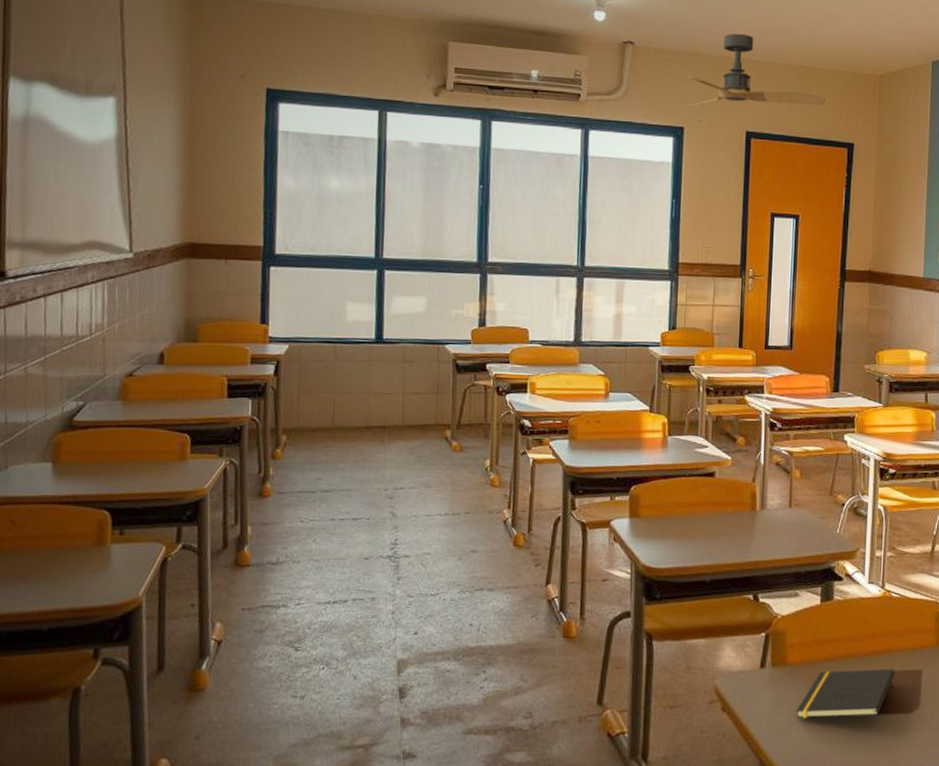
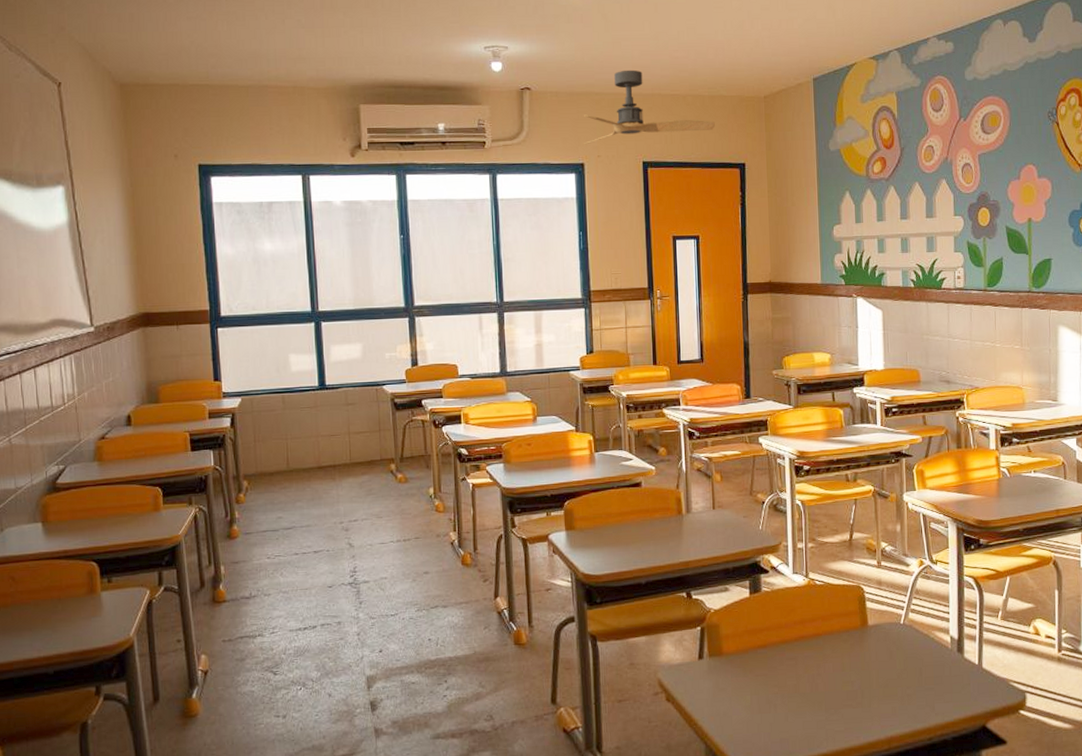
notepad: present [796,668,895,719] -> none [735,651,825,703]

